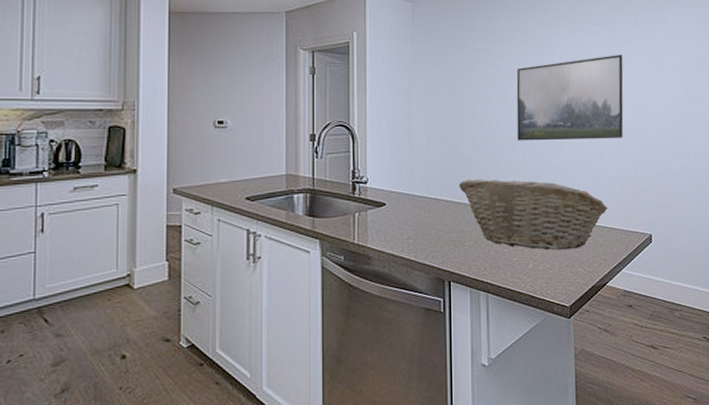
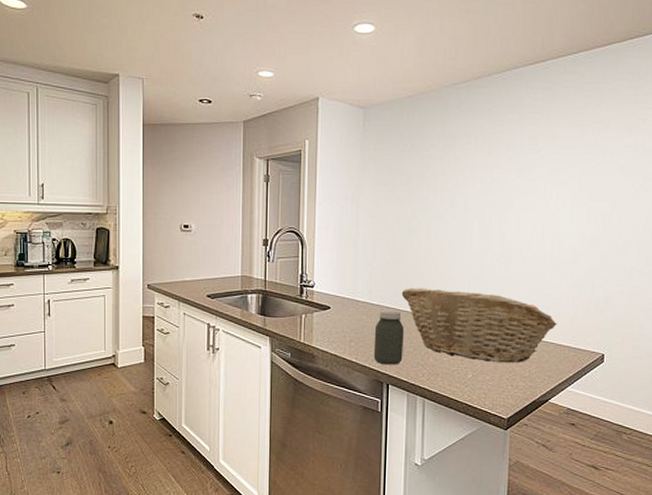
jar: none [433,204,464,261] -> present [373,311,404,365]
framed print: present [516,54,624,141] -> none [464,160,589,252]

